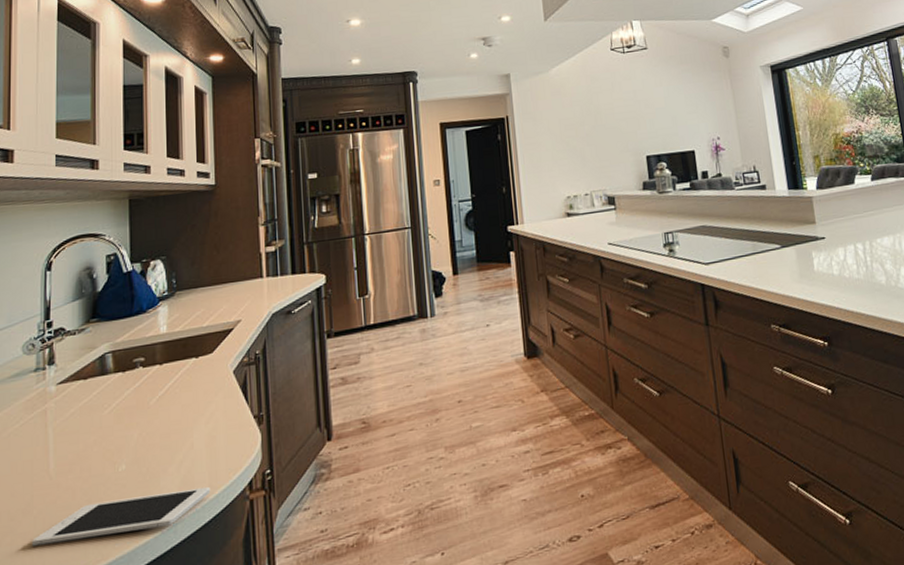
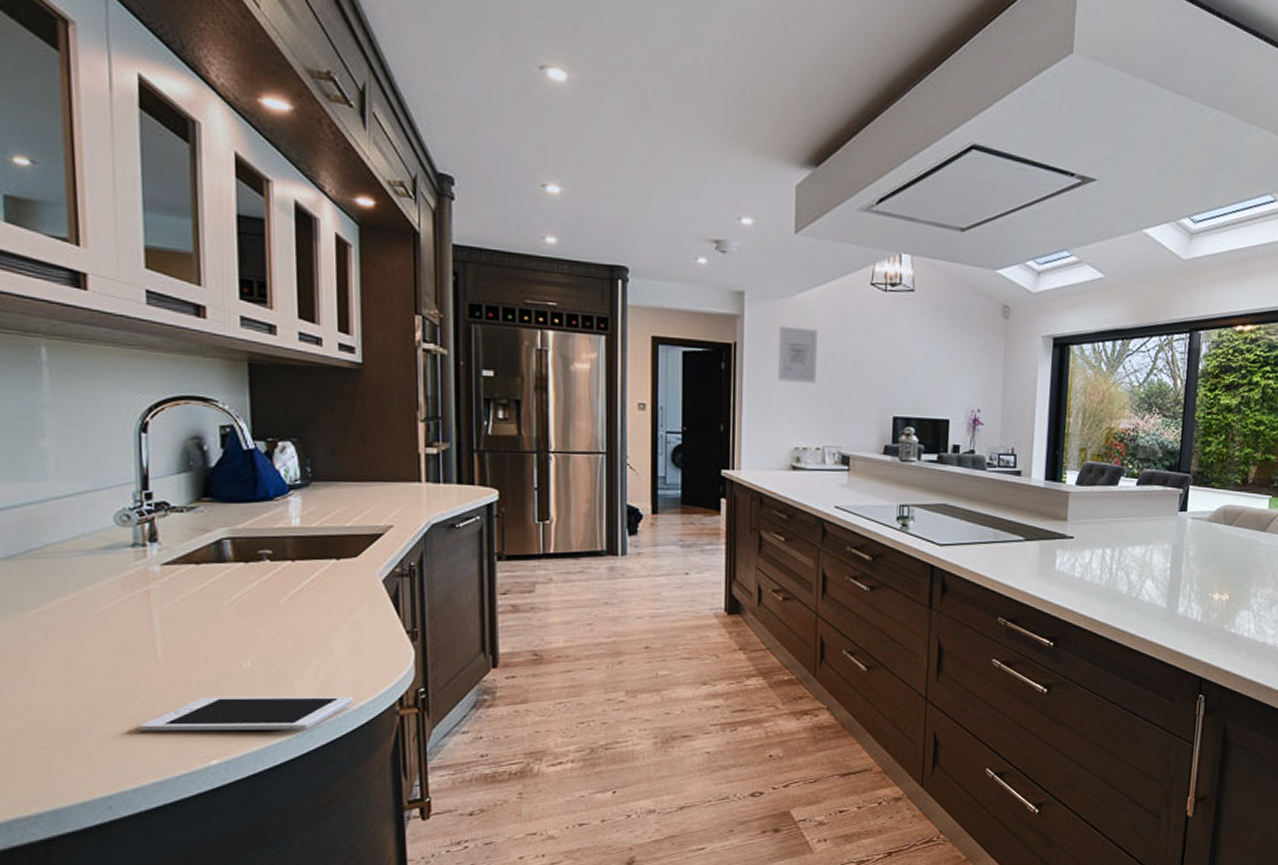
wall art: none [541,94,577,142] -> present [777,326,818,383]

